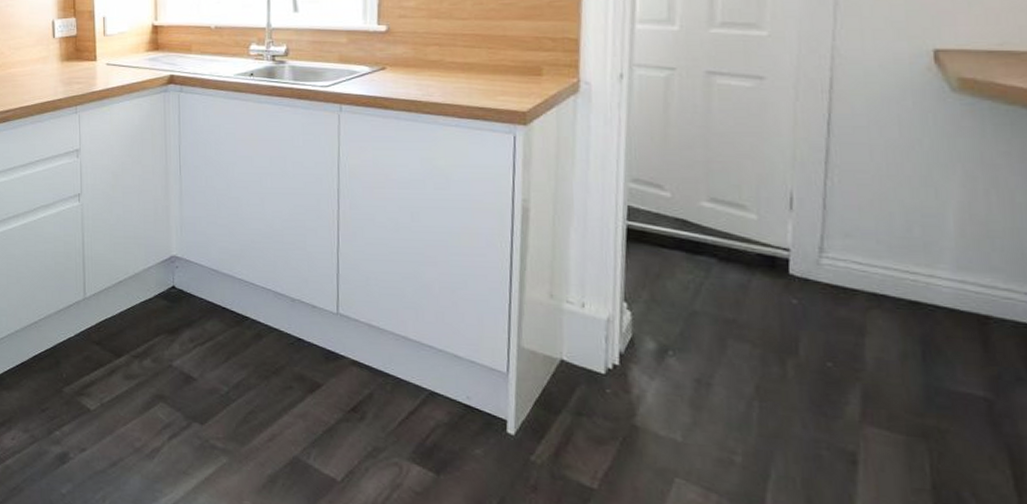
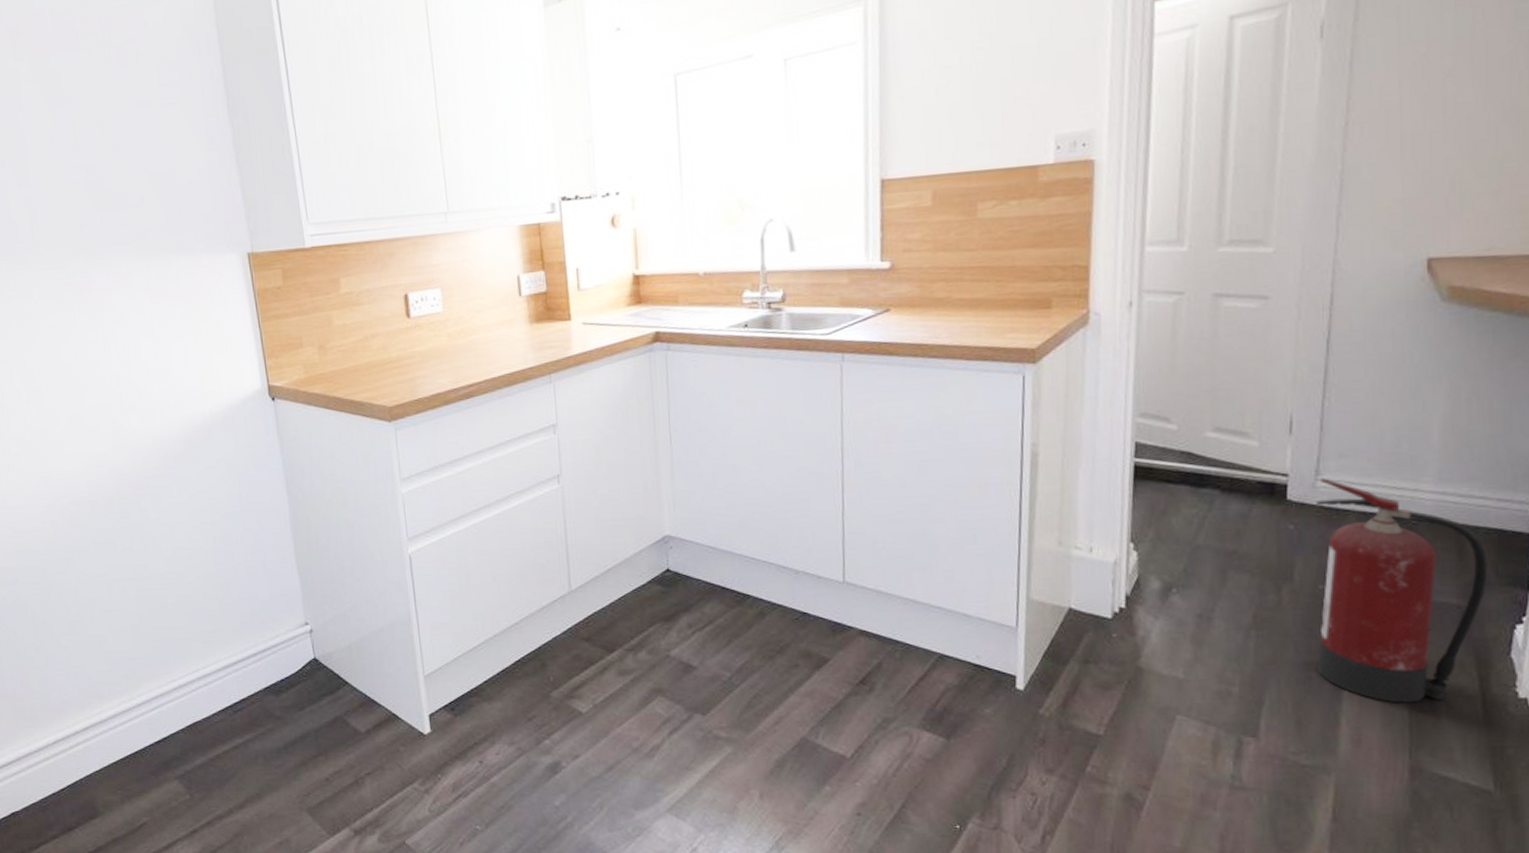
fire extinguisher: none [820,256,1018,496] -> present [1315,478,1488,703]

